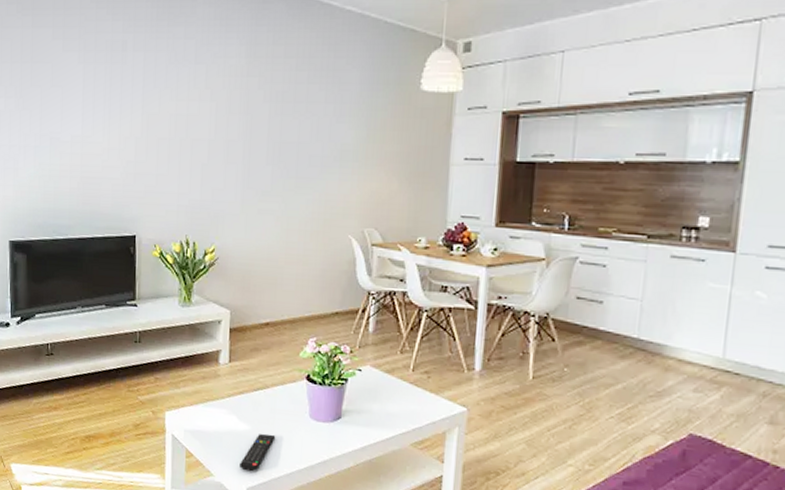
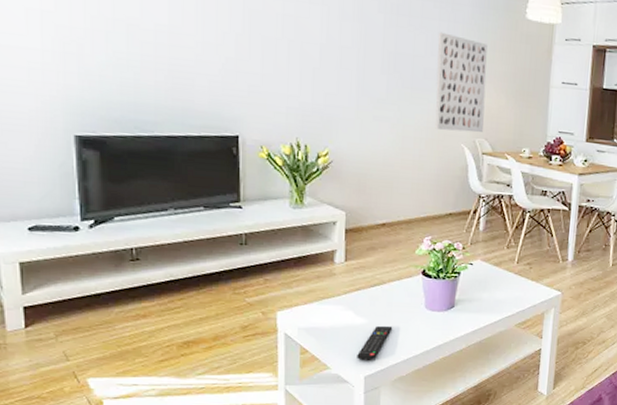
wall art: none [320,115,377,222] -> present [435,32,488,133]

